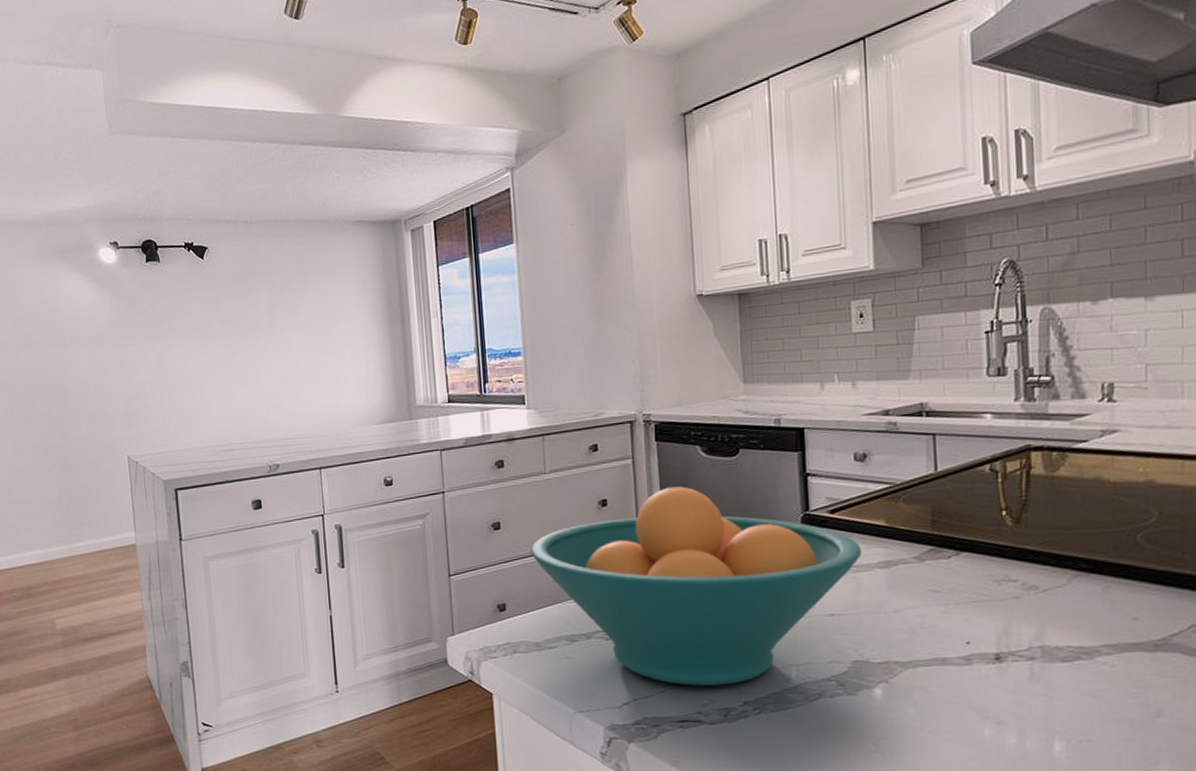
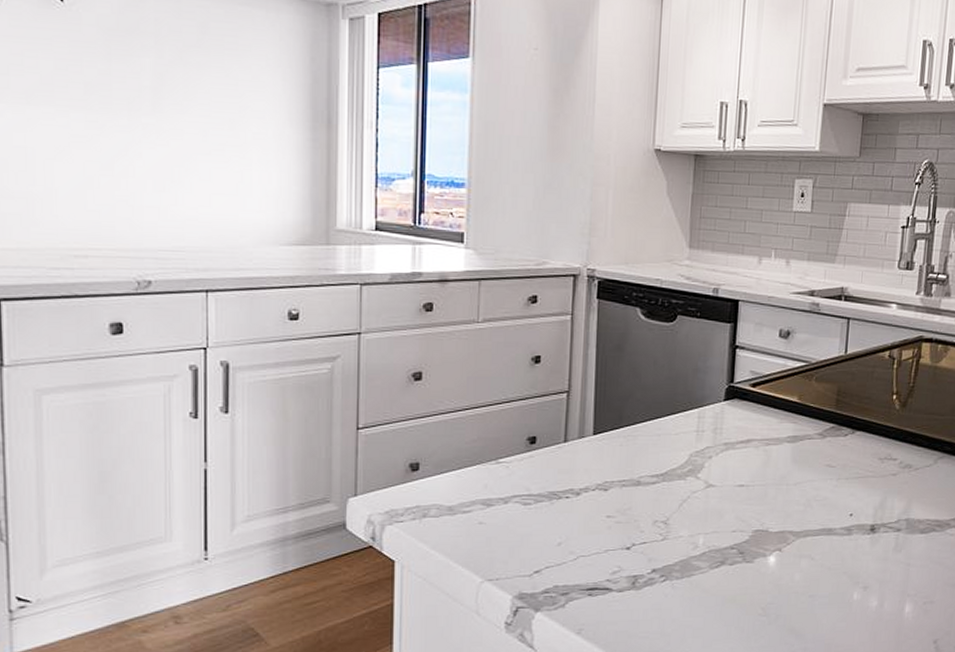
fruit bowl: present [530,486,862,686] -> none [452,348,775,554]

